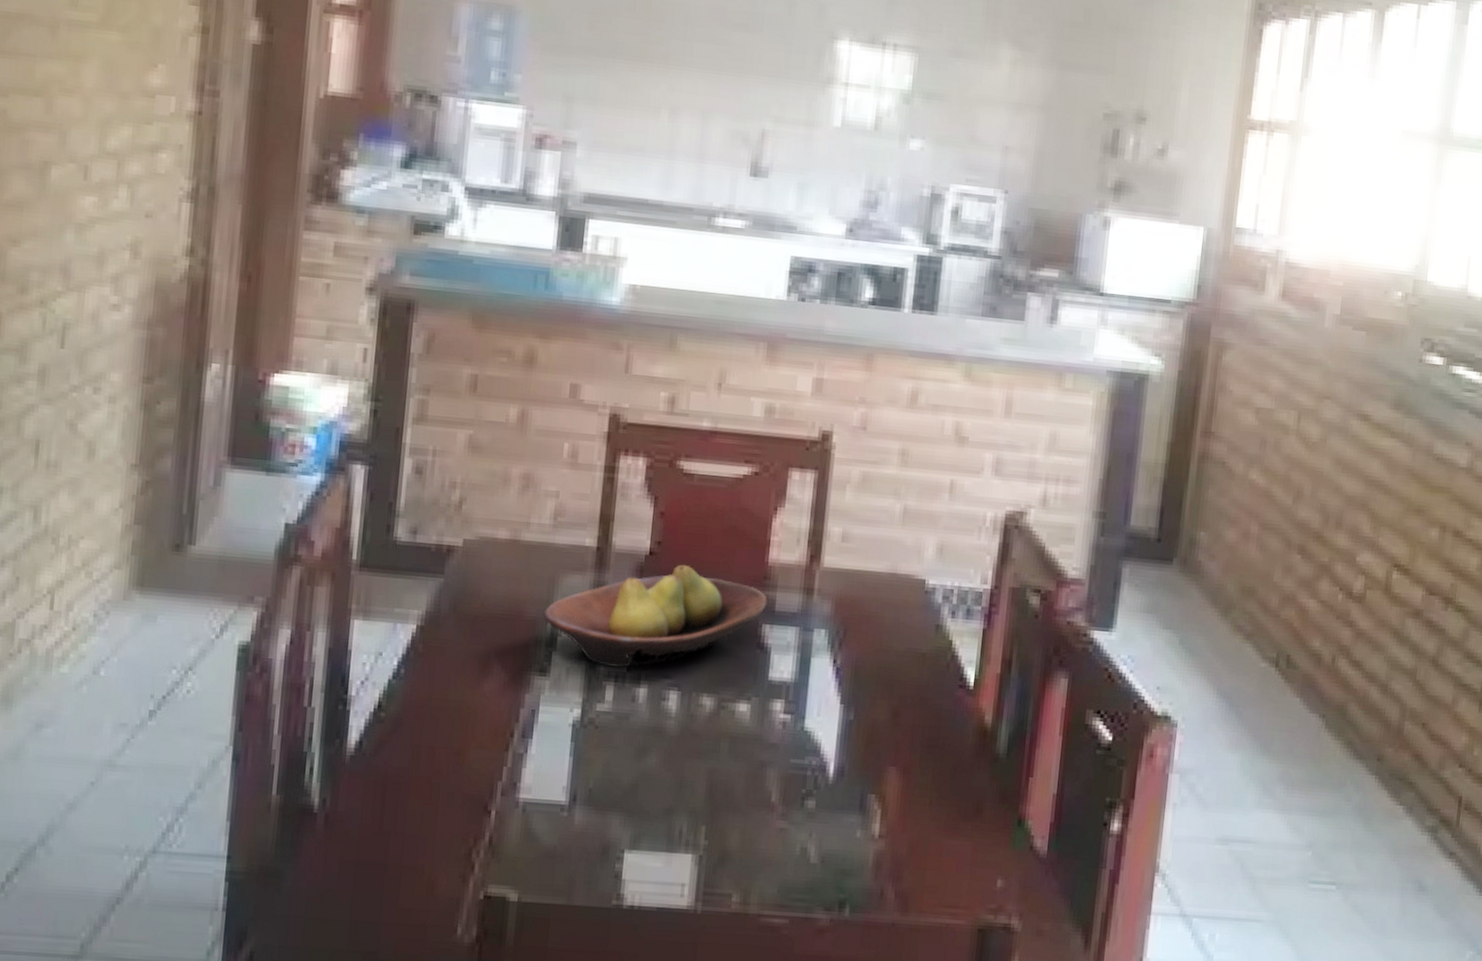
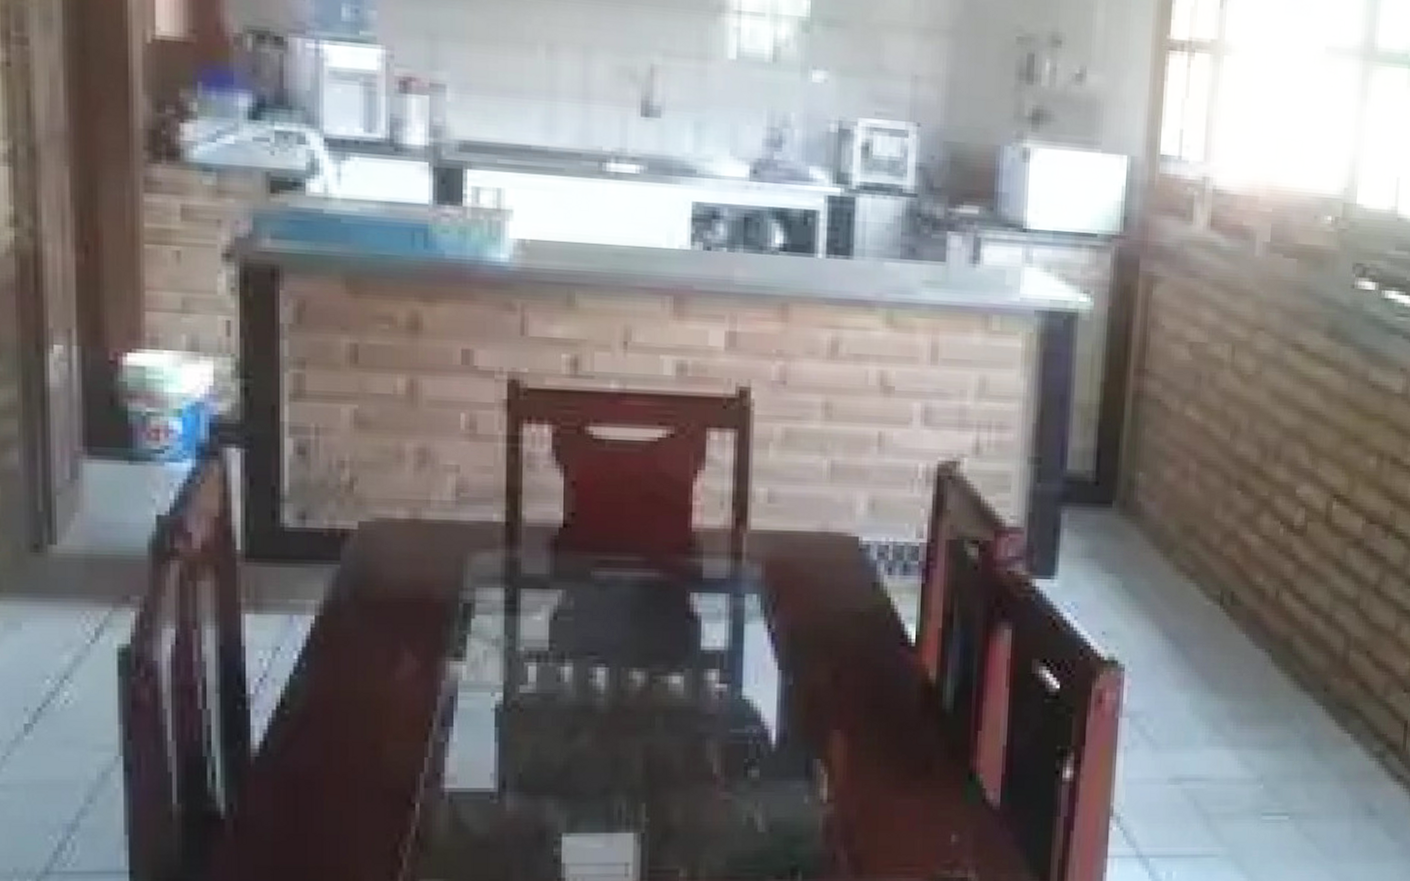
fruit bowl: present [543,564,767,668] -> none [453,535,693,648]

